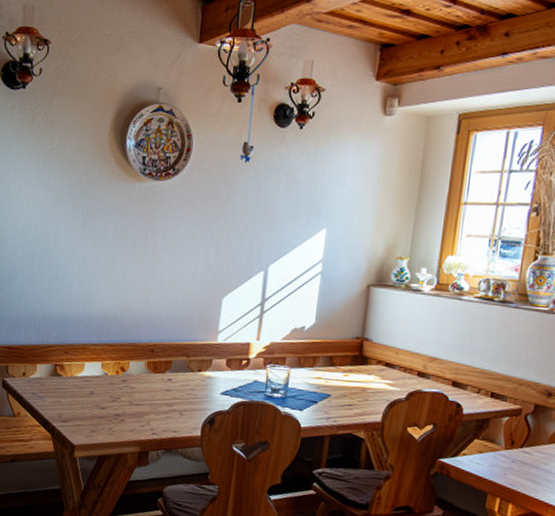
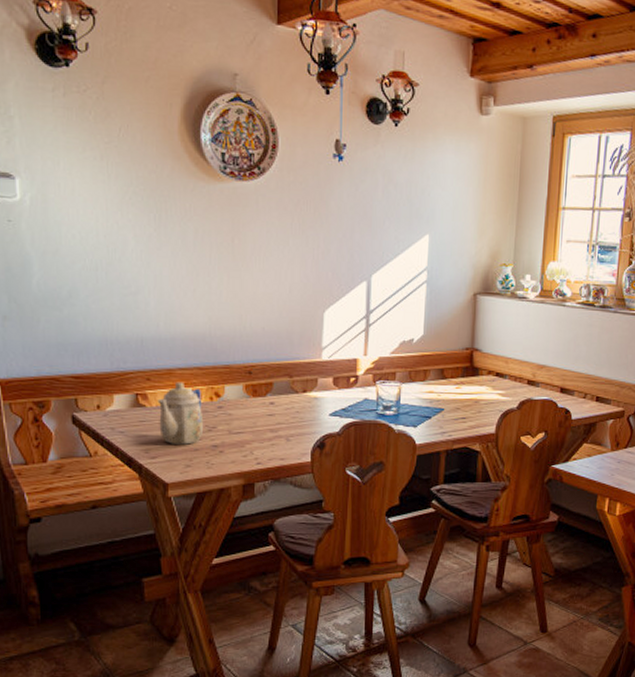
teapot: none [71,356,110,412] -> present [157,381,204,445]

